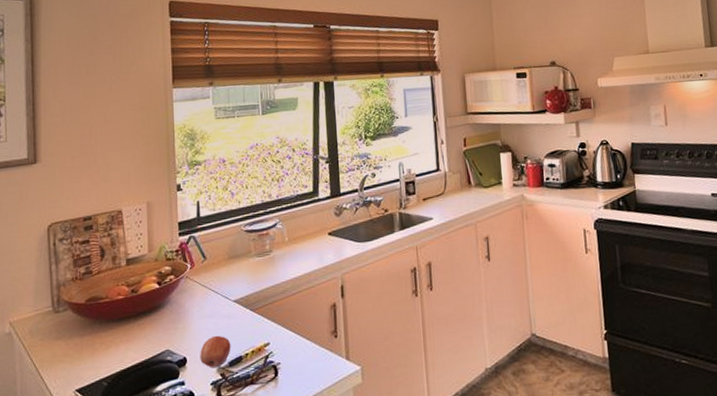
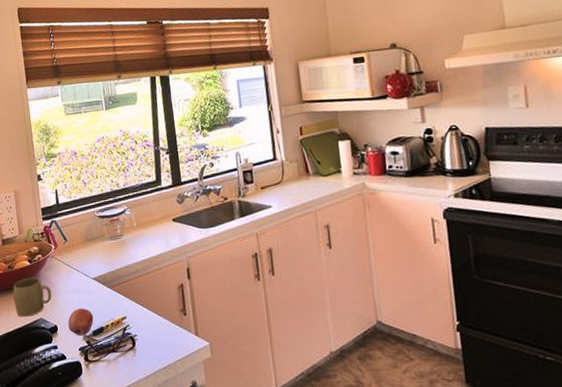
mug: none [135,301,183,350] -> present [13,277,52,317]

